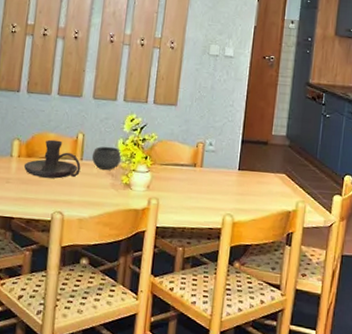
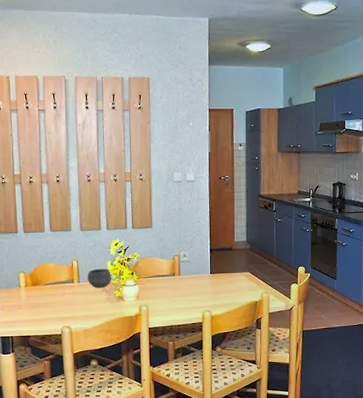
candle holder: present [23,139,81,179] -> none [31,269,79,301]

